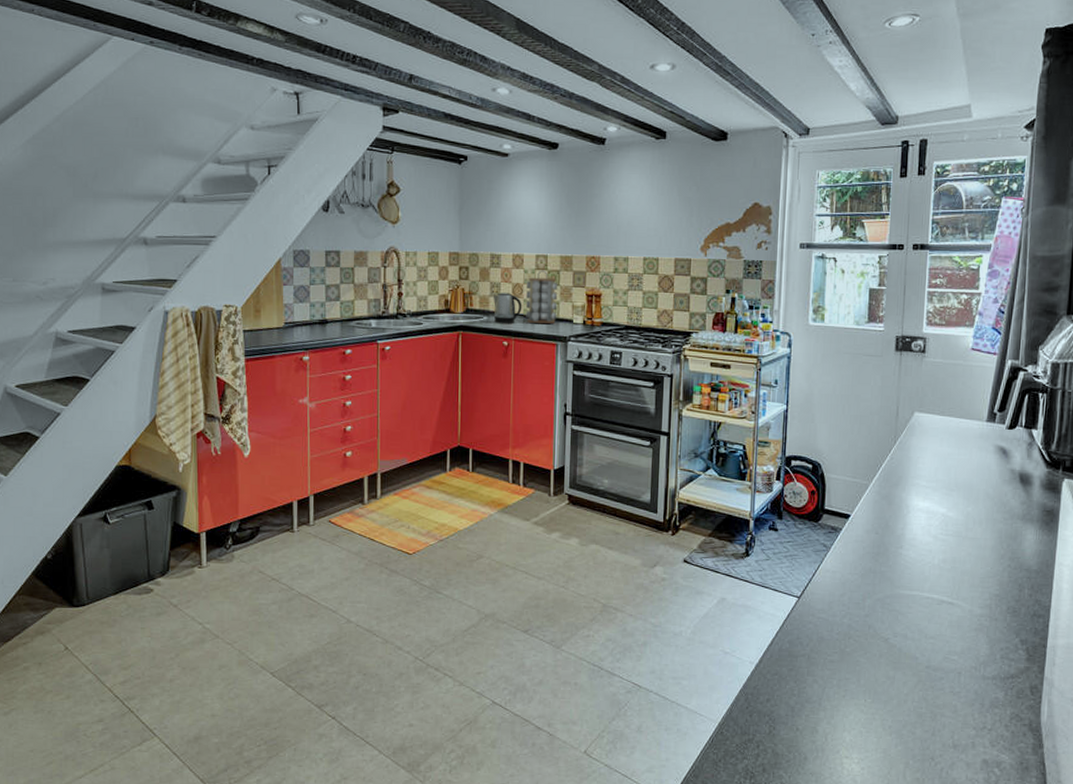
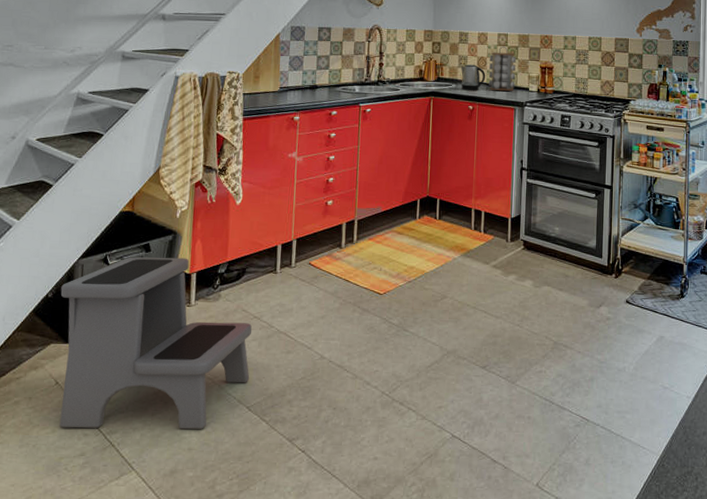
step stool: none [60,515,272,696] -> present [59,257,252,430]

